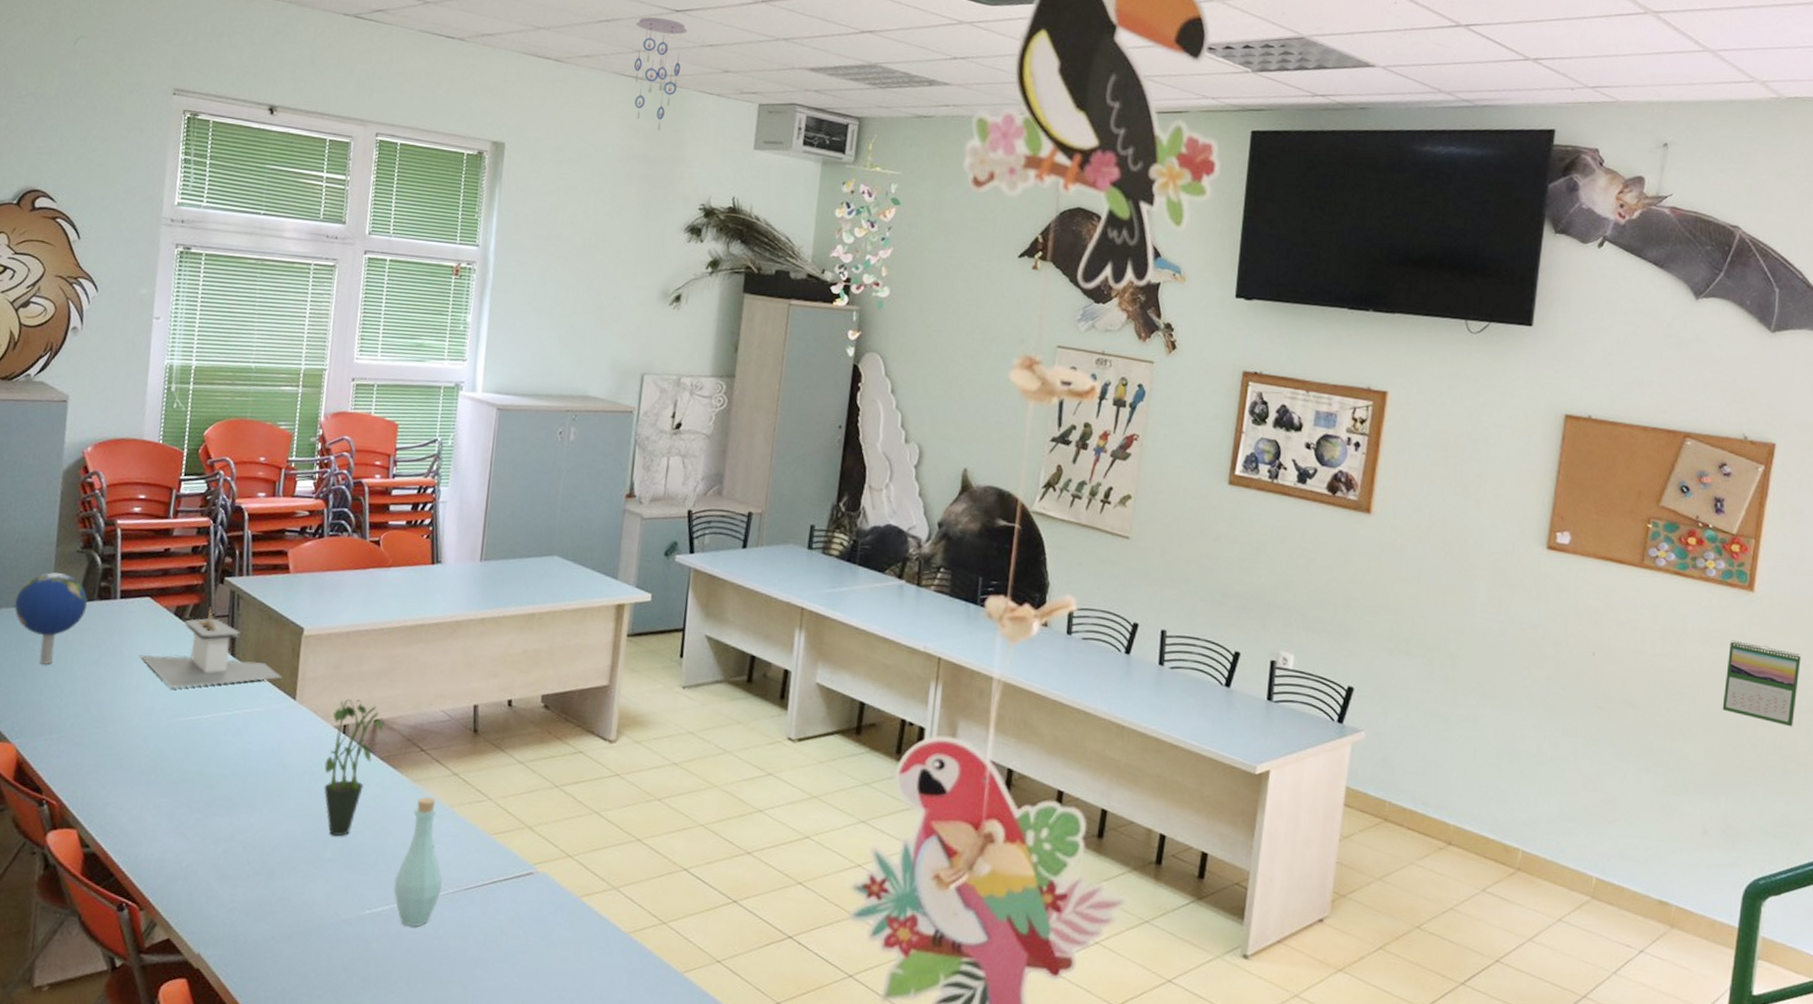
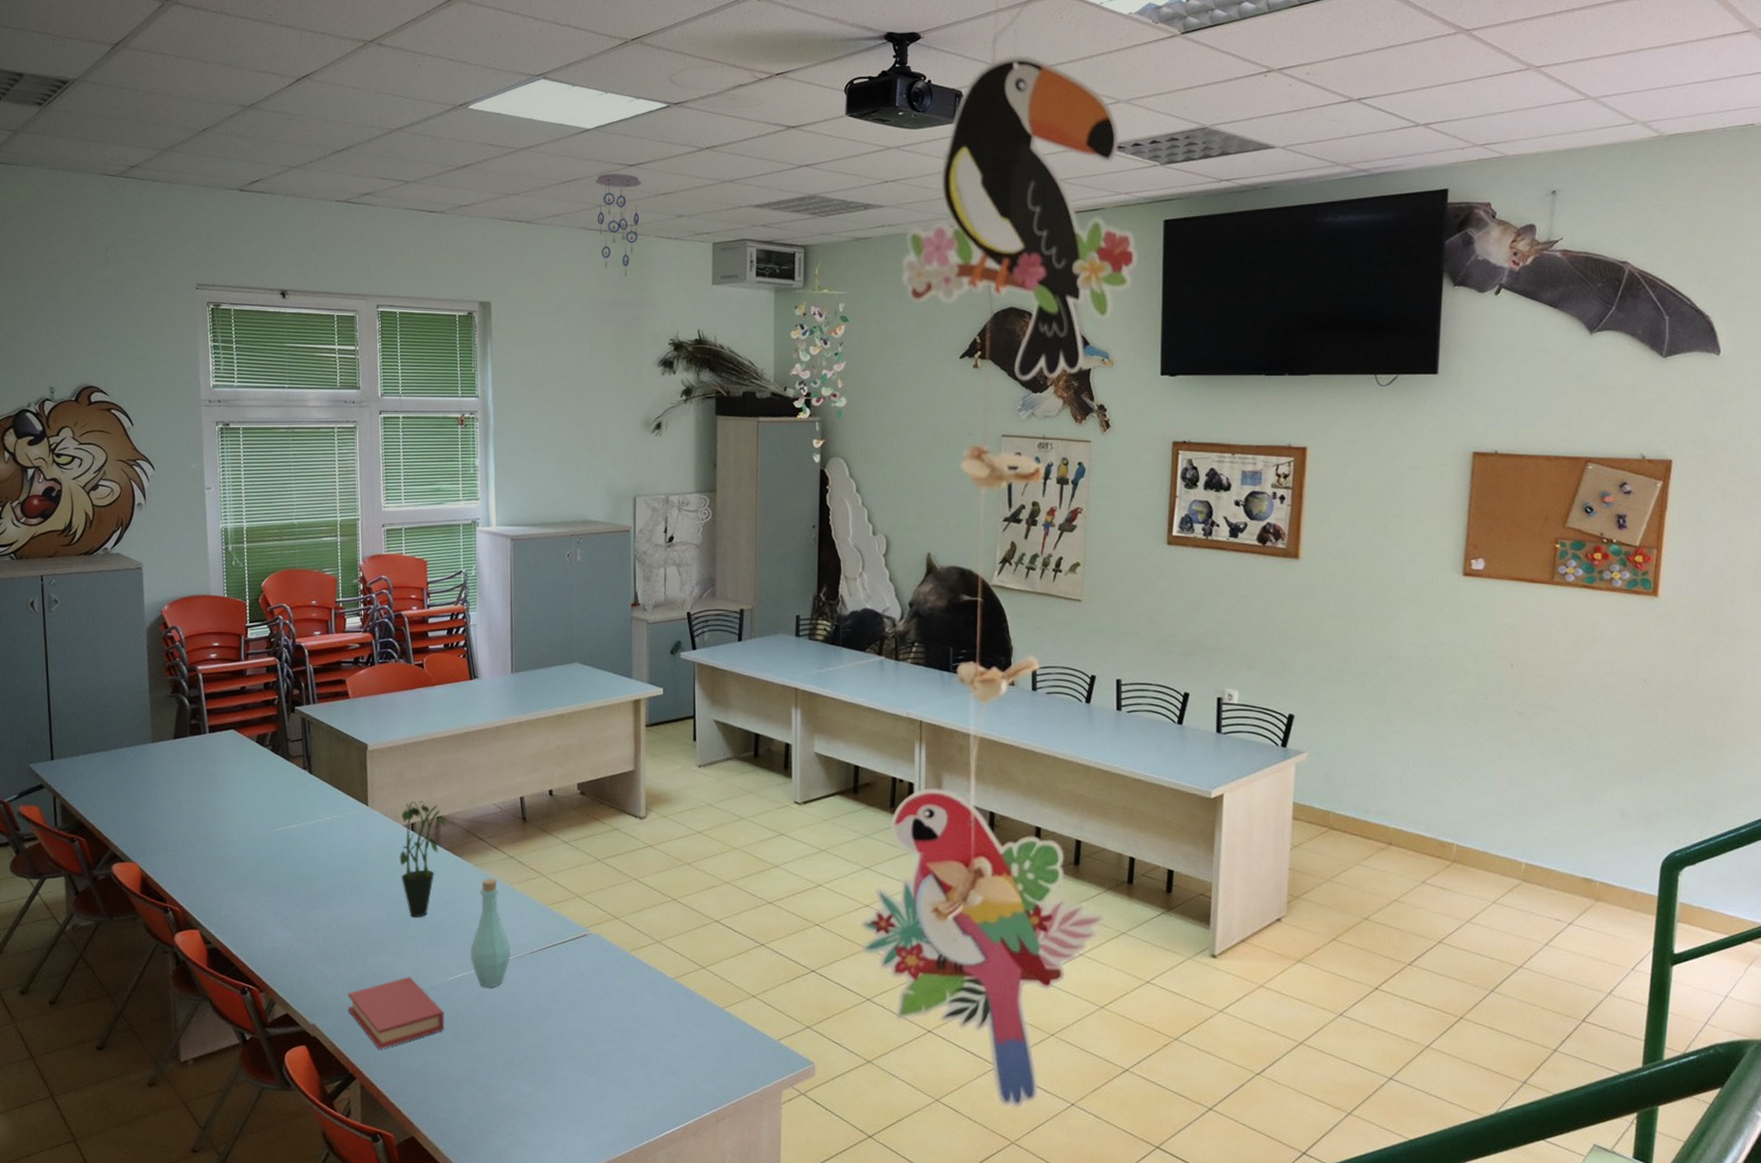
globe: present [14,572,88,665] -> none [122,716,183,794]
architectural model: present [139,607,282,688] -> none [231,733,354,805]
book: none [241,906,355,991] -> present [348,977,445,1050]
calendar: present [1722,640,1801,727] -> none [1633,642,1705,715]

